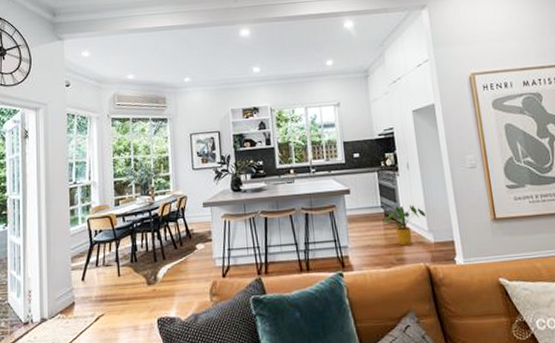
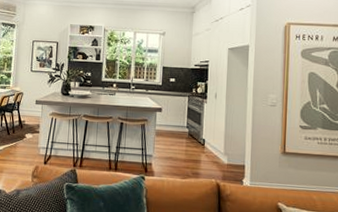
house plant: present [384,205,427,246] -> none [187,128,225,163]

